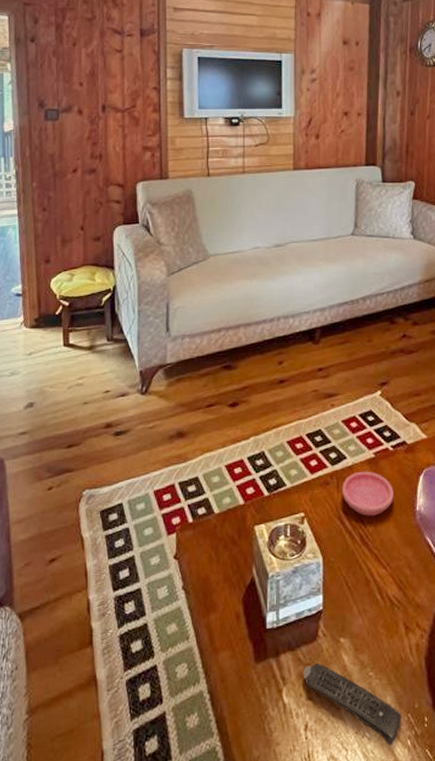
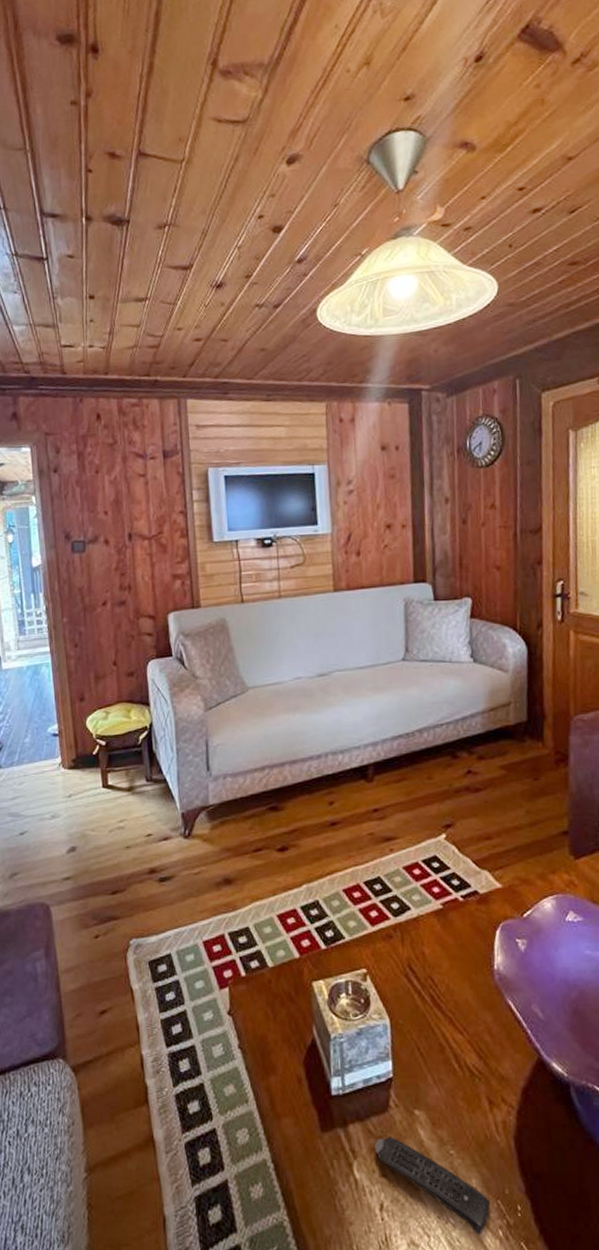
saucer: present [342,471,394,516] -> none [407,923,467,974]

